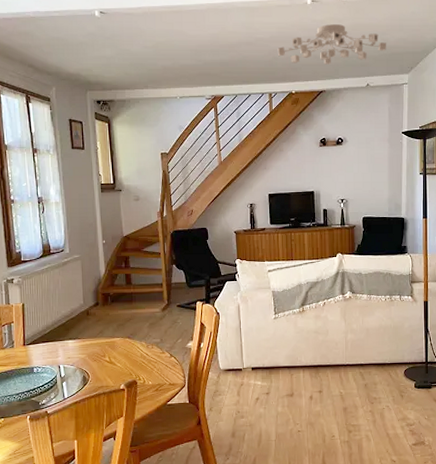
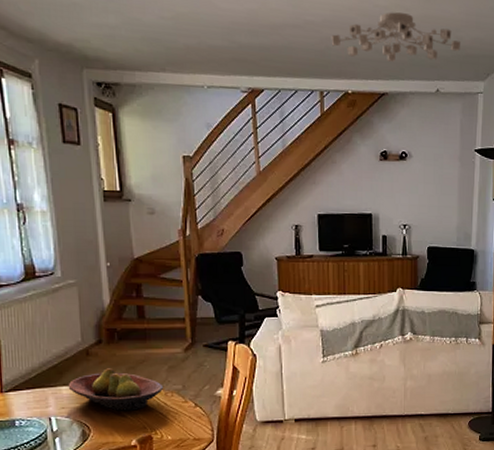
fruit bowl: none [73,325,146,360] -> present [68,368,164,411]

